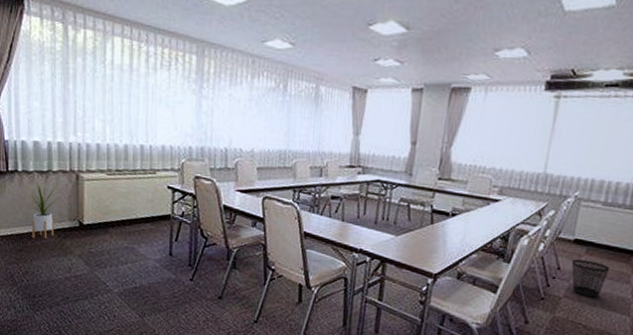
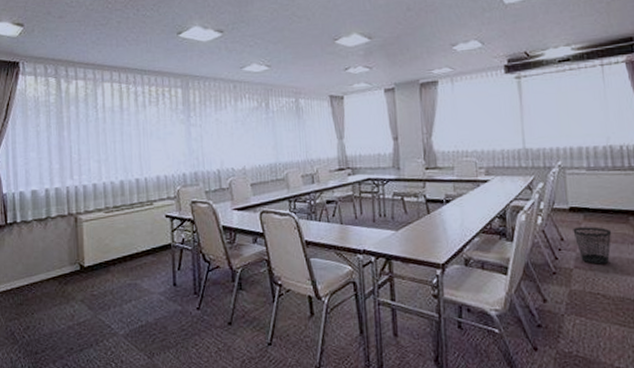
house plant: present [24,178,61,238] -> none [23,226,61,289]

